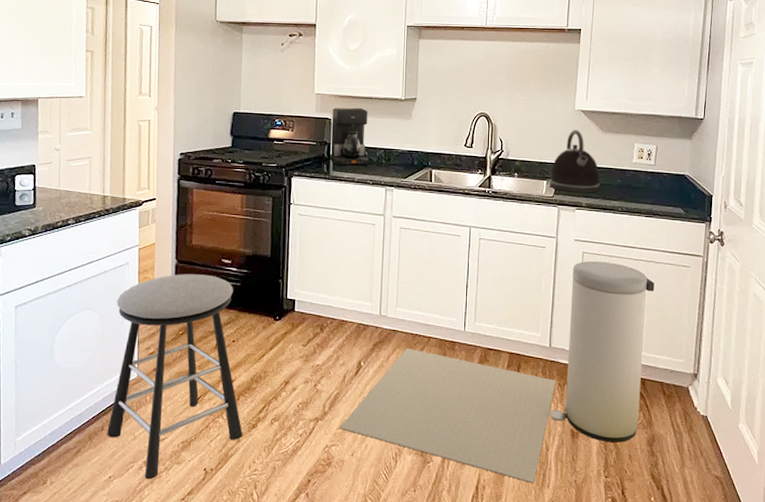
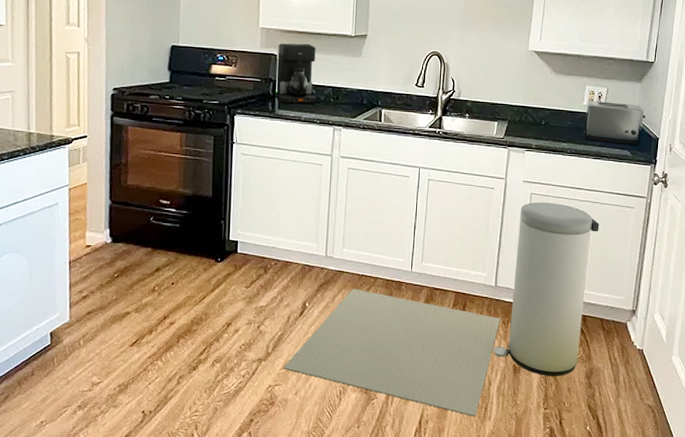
stool: present [107,274,243,480] -> none [38,215,183,424]
kettle: present [550,130,600,193] -> none [500,71,550,135]
toaster: none [634,157,697,204] -> present [583,100,645,146]

